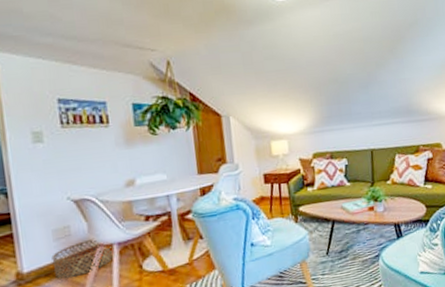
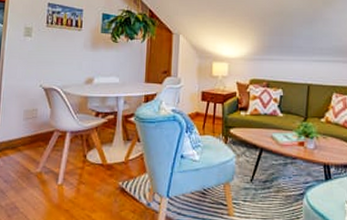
basket: present [51,238,115,279] -> none [19,123,67,154]

